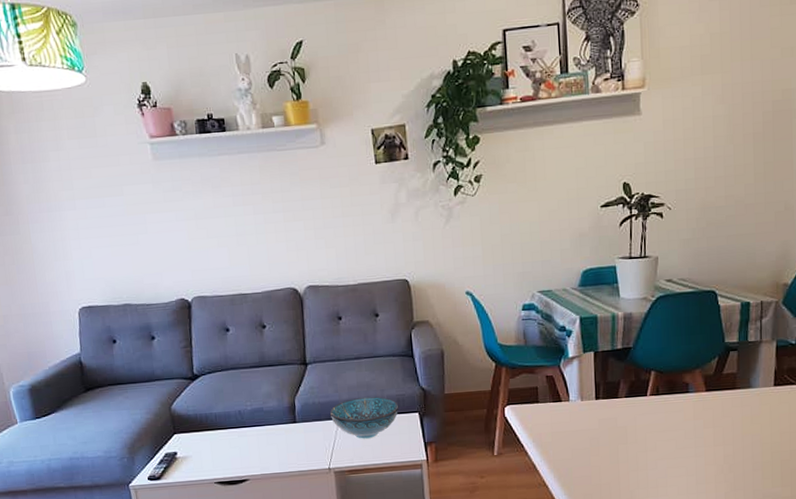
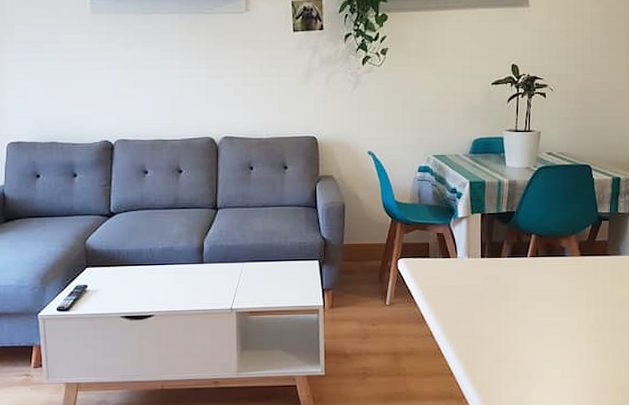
decorative bowl: present [329,397,399,439] -> none [235,243,301,282]

